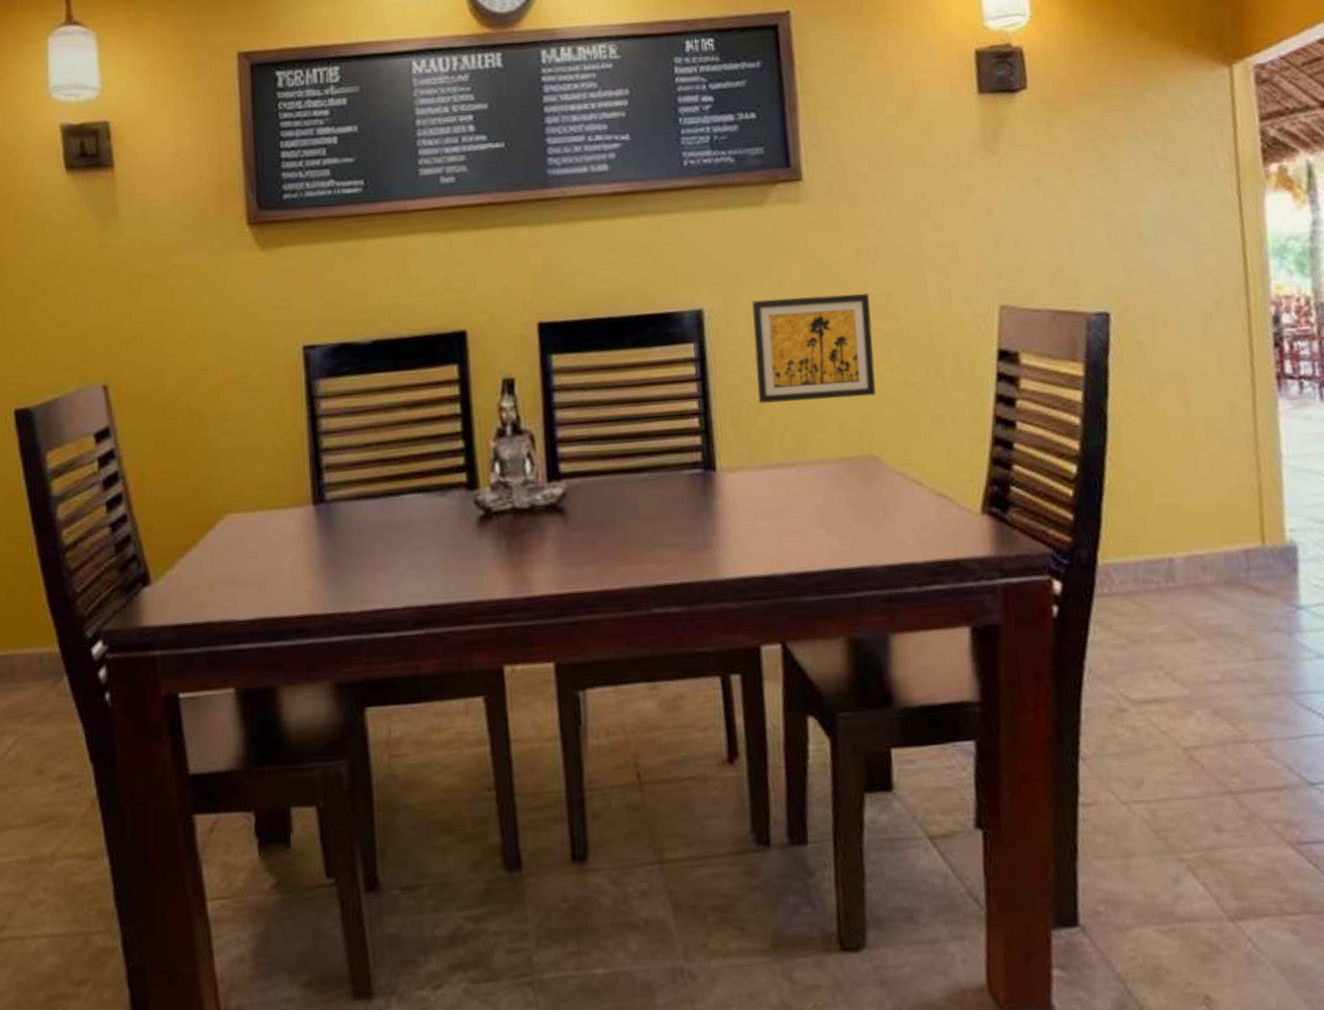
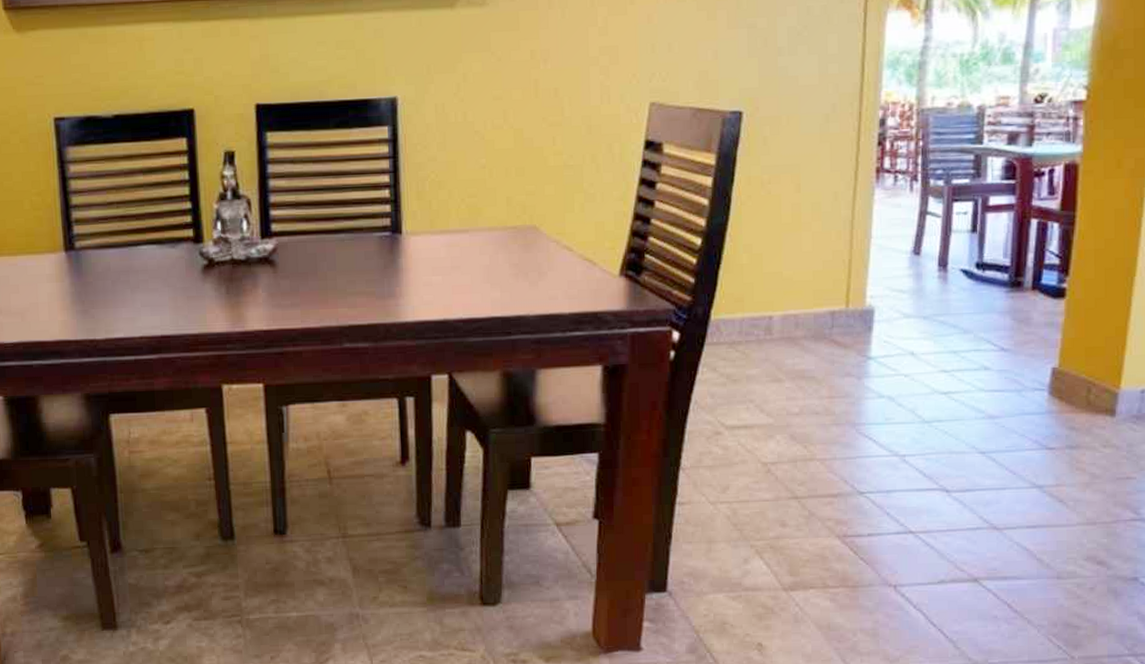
wall art: present [752,293,876,404] -> none [439,88,540,179]

